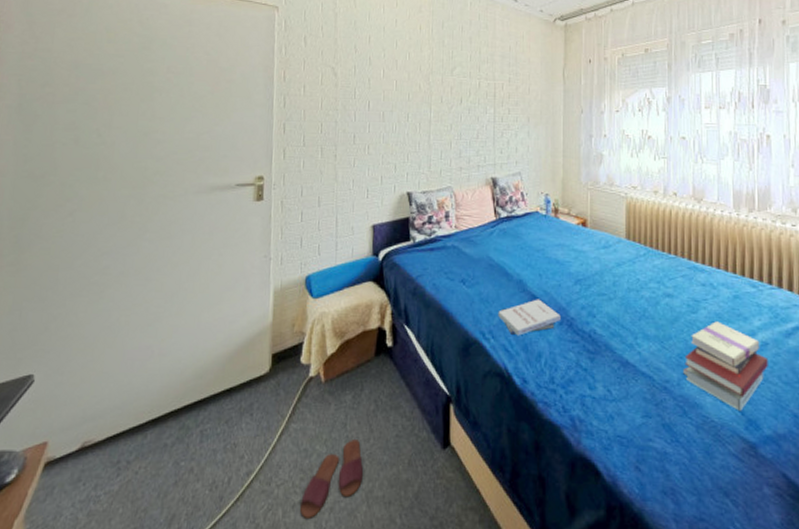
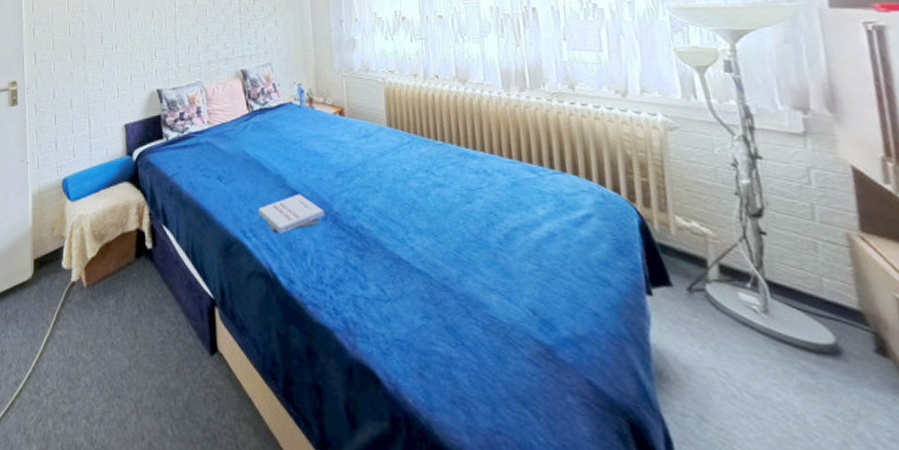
slippers: present [300,440,364,518] -> none [70,346,132,430]
books: present [683,321,768,411] -> none [462,211,559,310]

